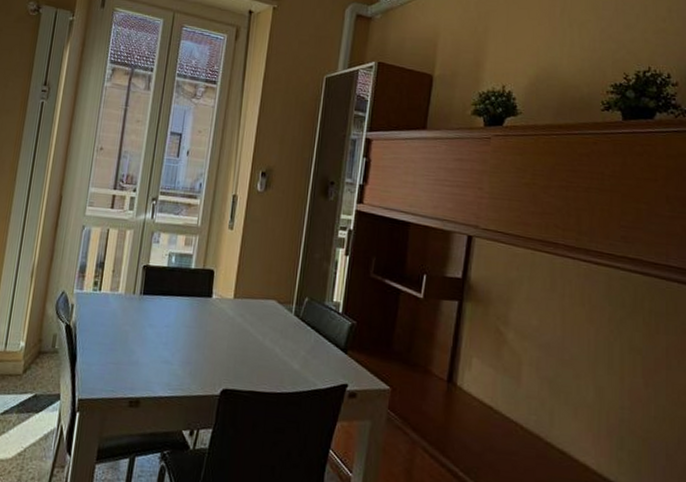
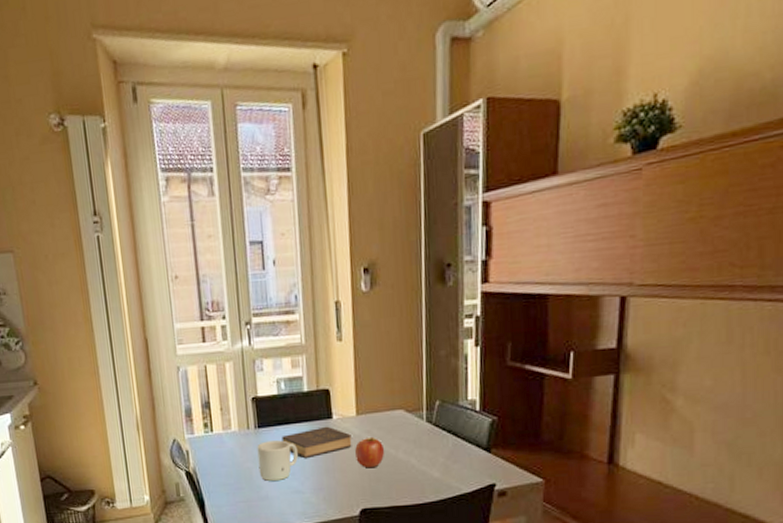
mug: none [135,308,175,349] -> present [257,440,299,482]
hardback book: none [162,303,226,332] -> present [281,426,352,459]
fruit: none [225,320,254,351] -> present [354,436,385,468]

